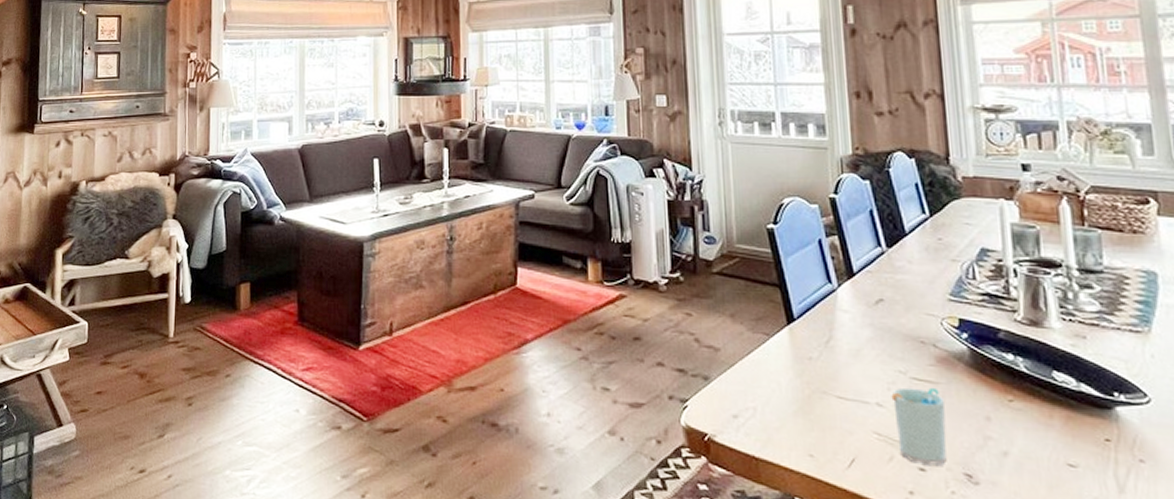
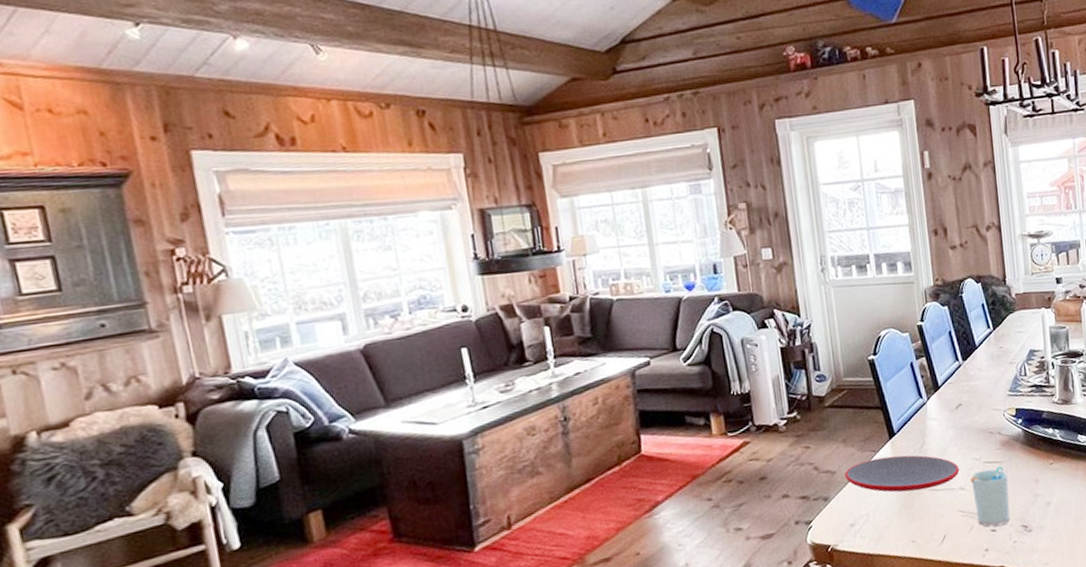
plate: none [729,343,877,395] -> present [844,455,960,493]

